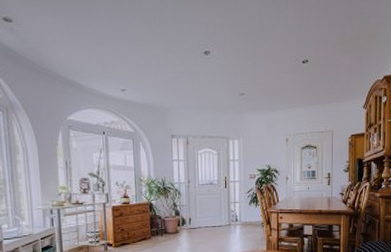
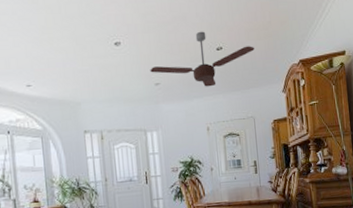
ceiling fan: none [236,43,340,99] -> present [150,31,254,87]

